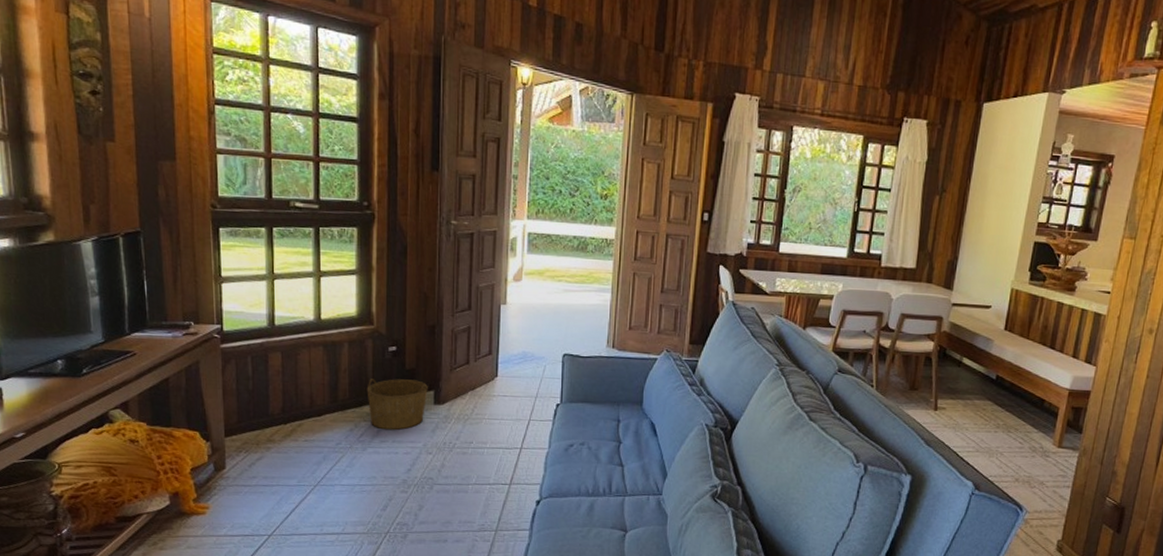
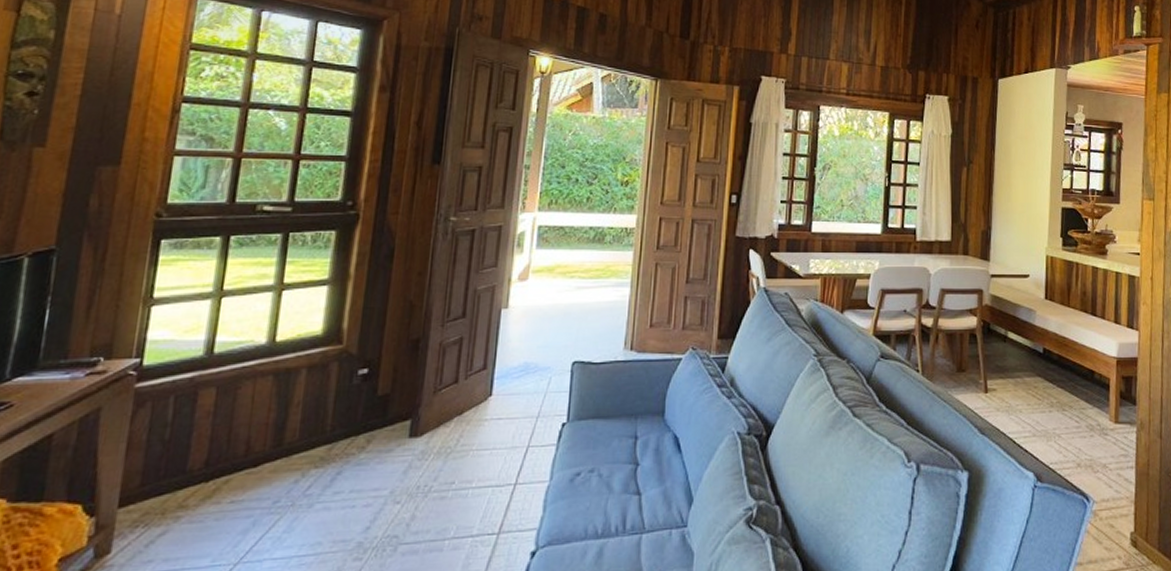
basket: present [366,379,428,430] -> none [323,408,404,477]

